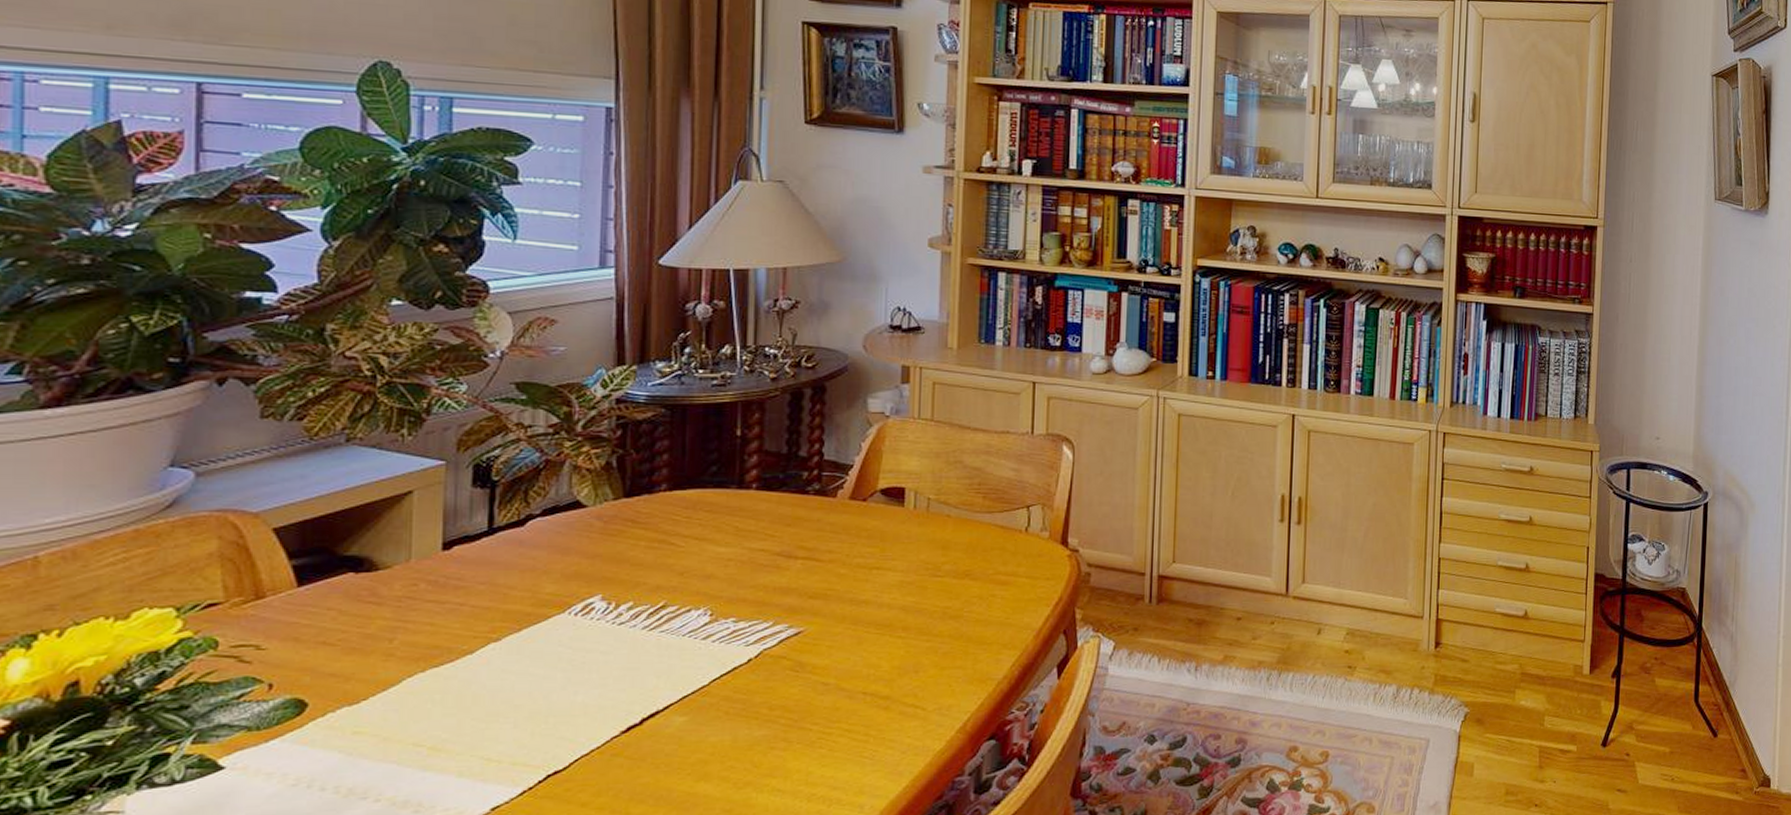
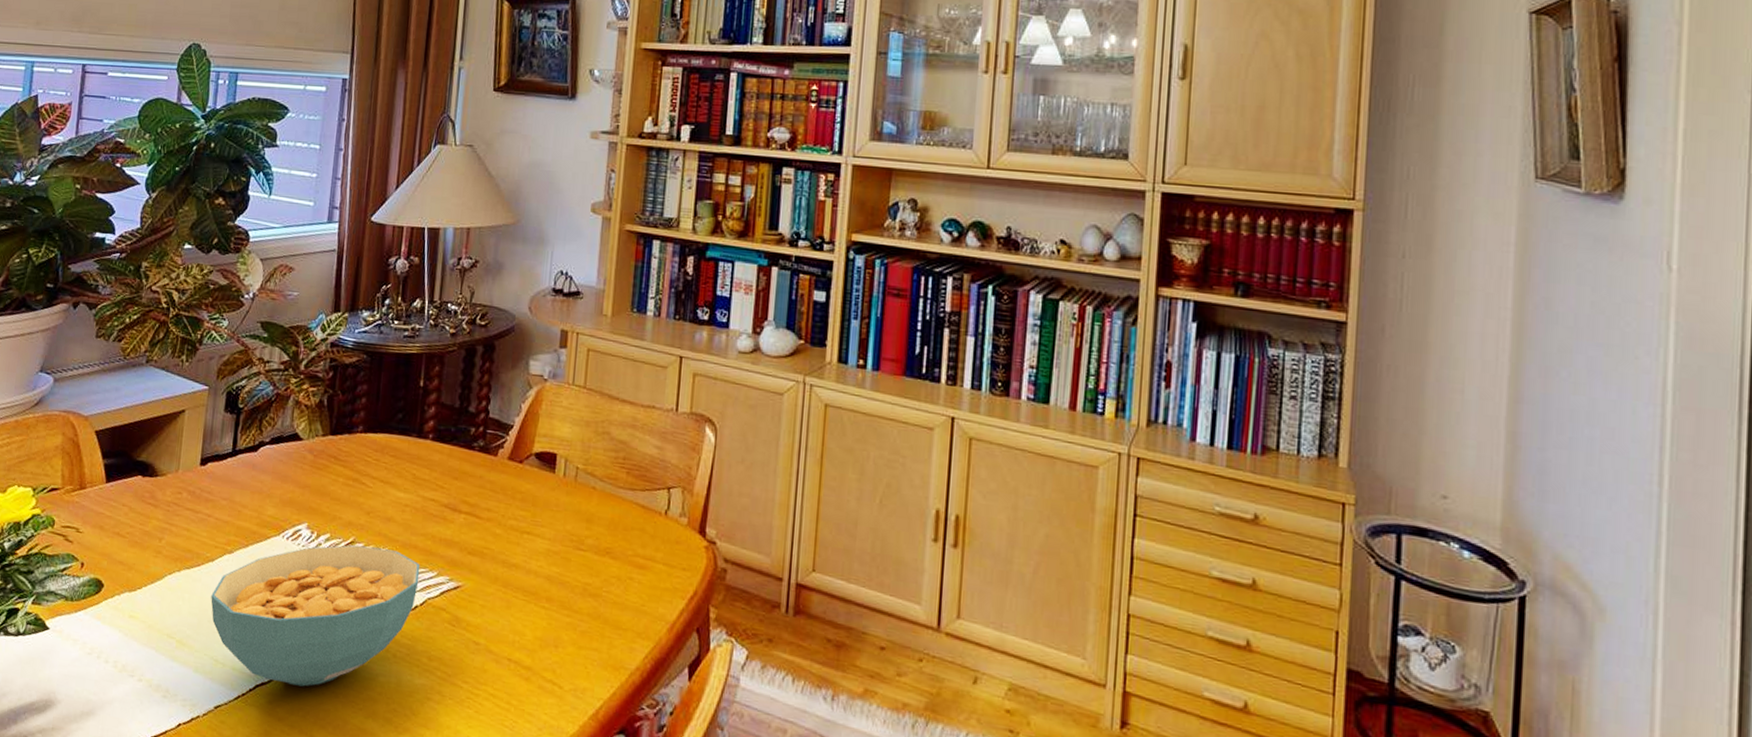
cereal bowl: none [473,607,752,767] -> present [210,544,420,687]

